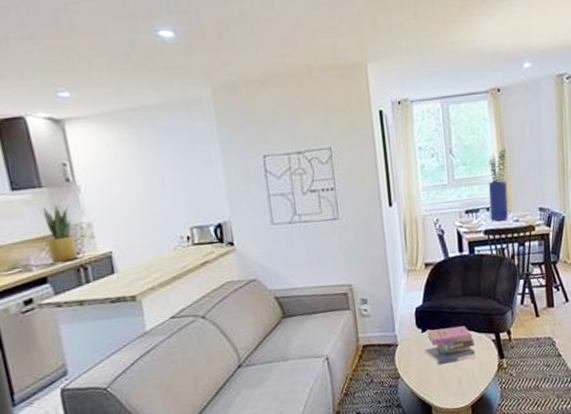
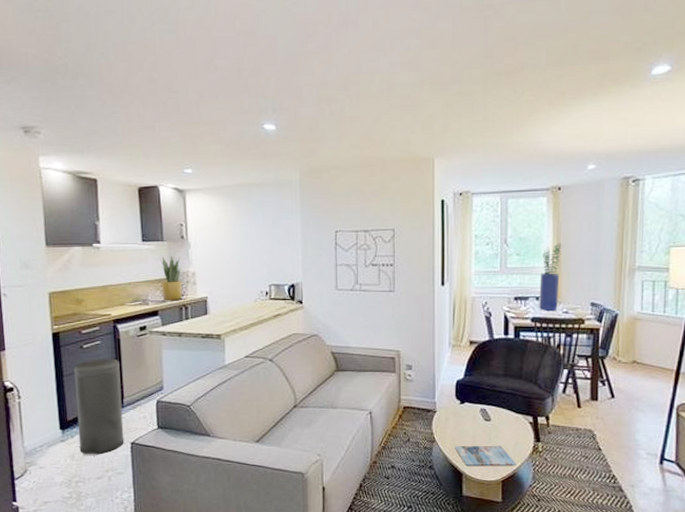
magazine: none [421,369,484,397] -> present [455,446,516,466]
books: present [424,326,475,365] -> none [461,403,511,437]

